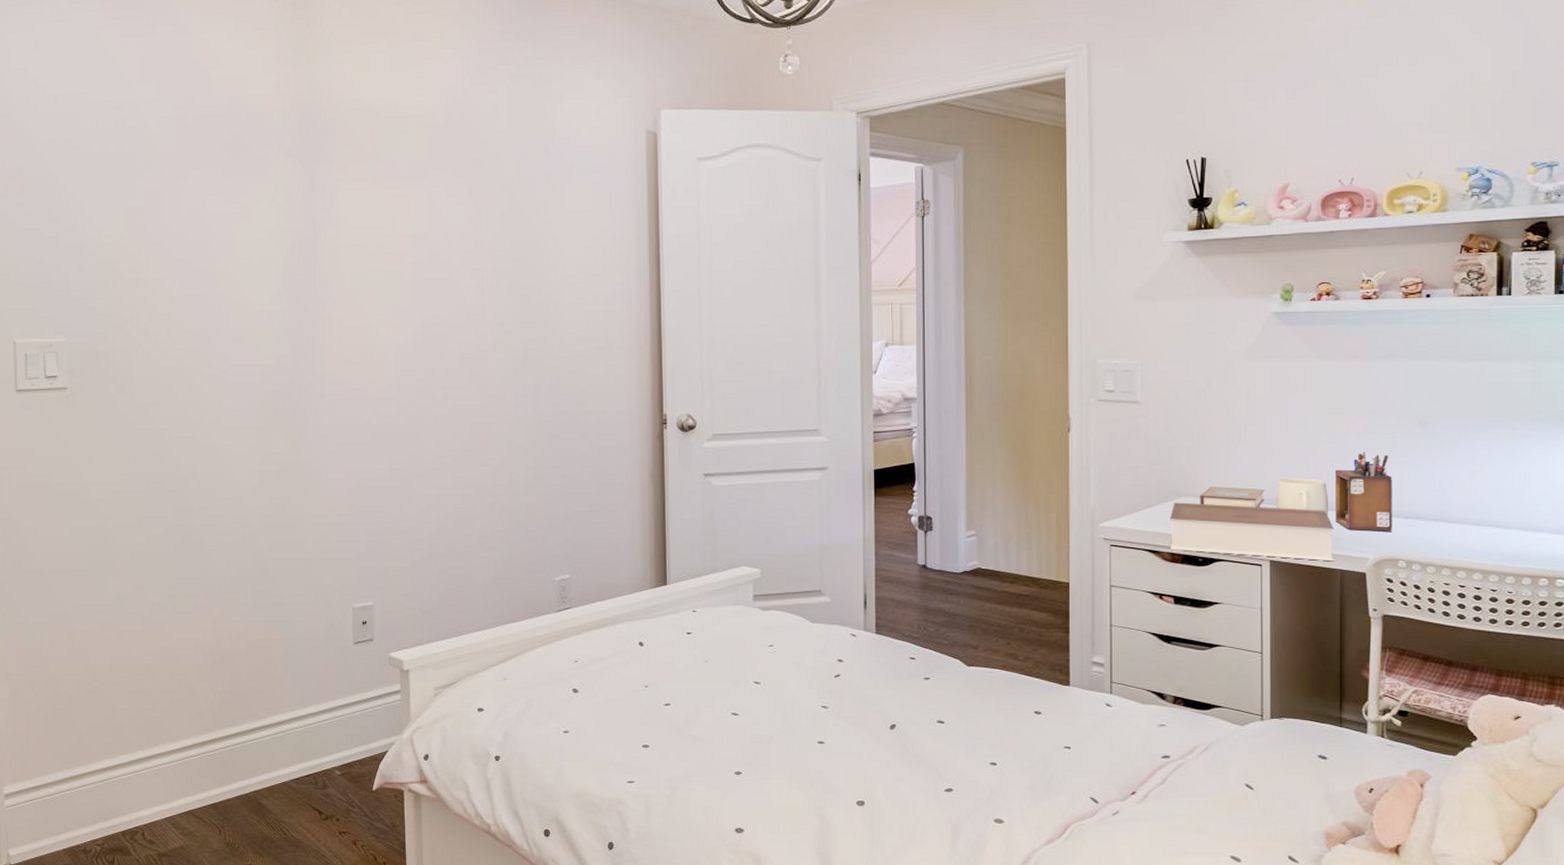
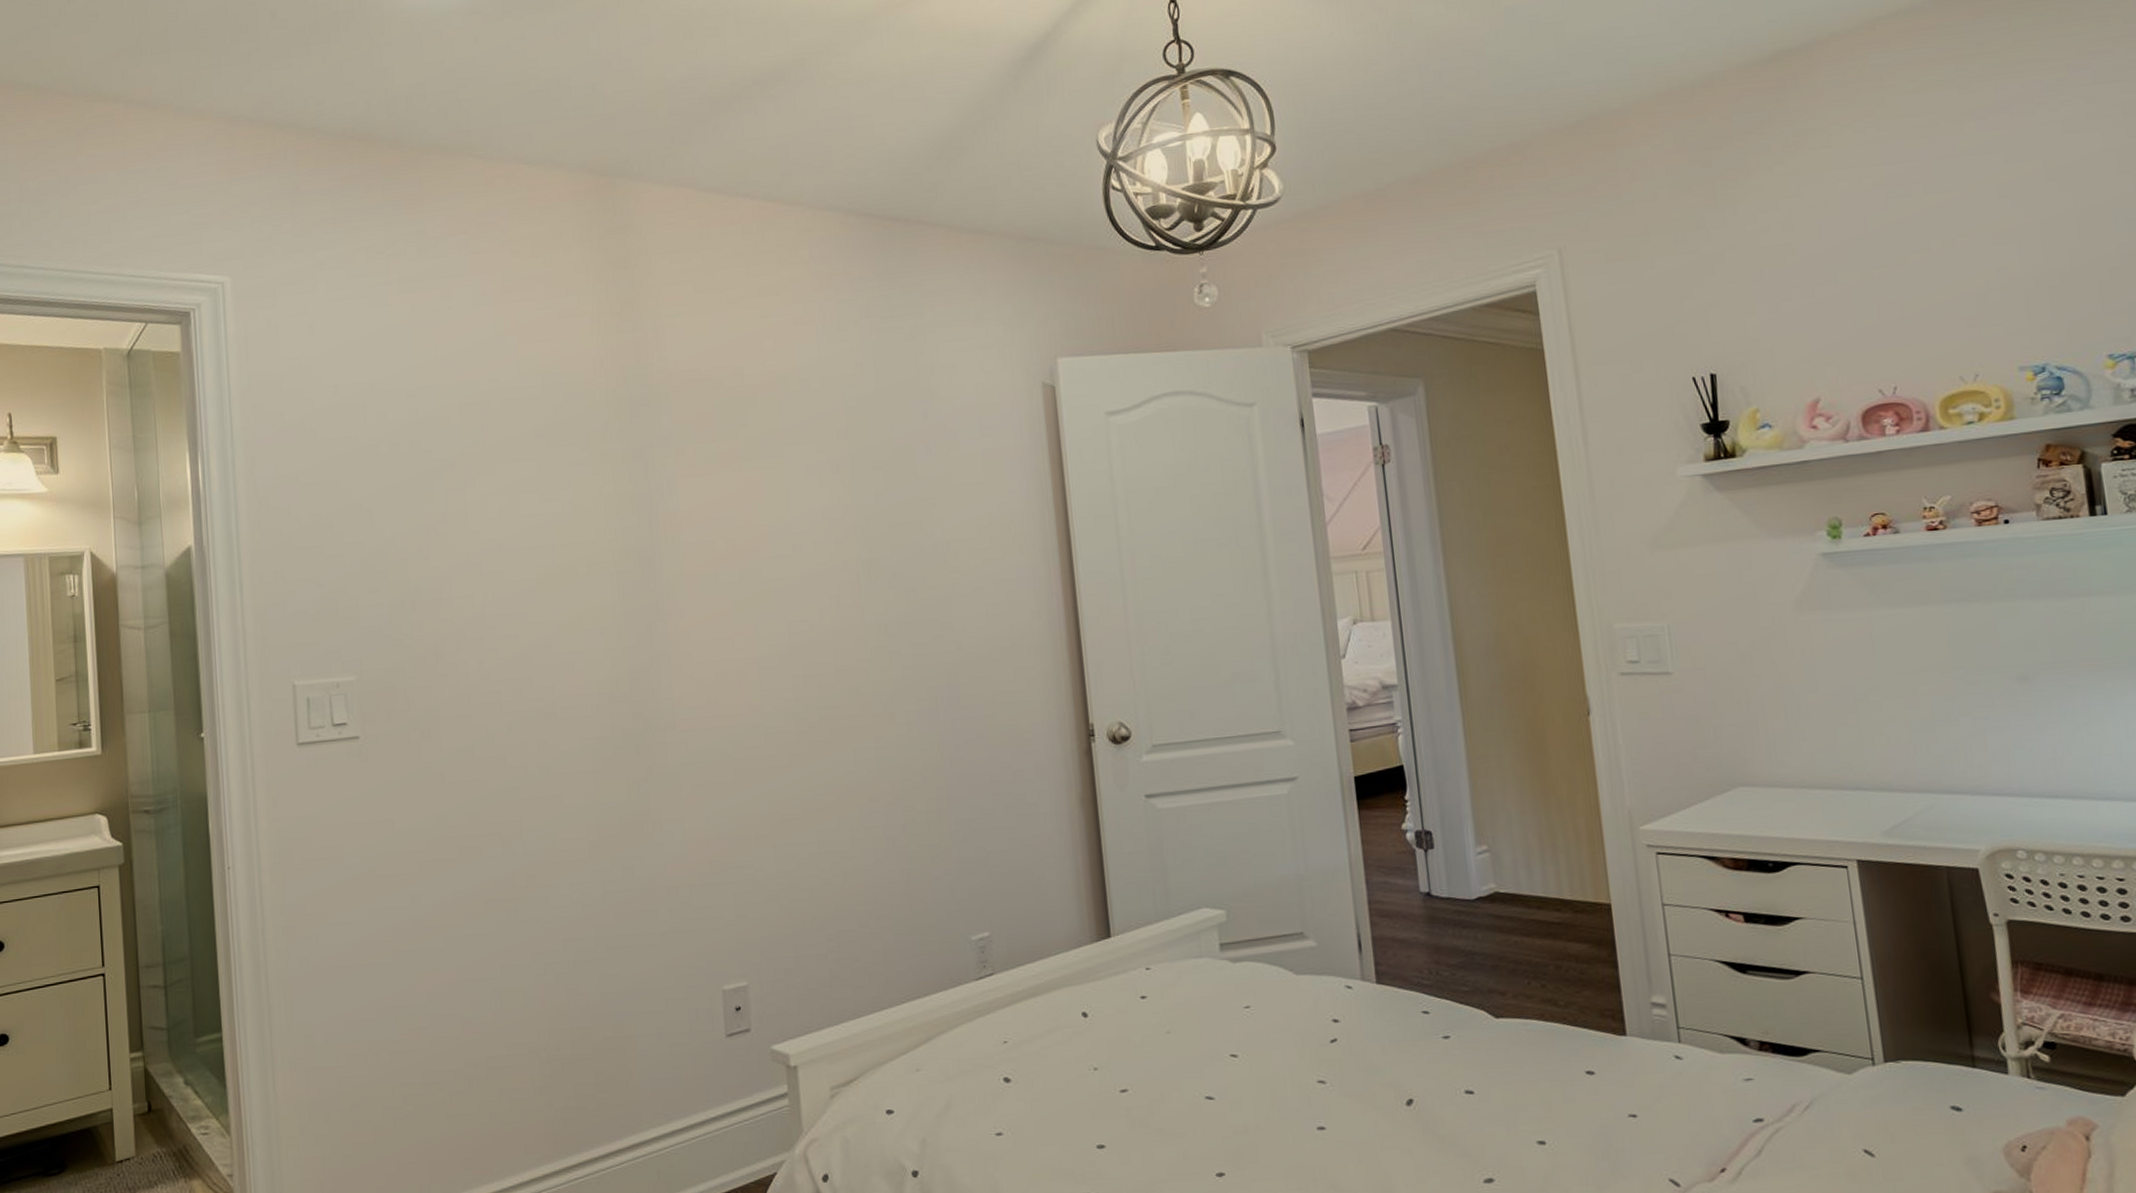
book: present [1170,502,1334,562] -> none [1726,792,1937,857]
books: present [1200,486,1266,507] -> none [1760,770,1842,796]
mug: present [1275,478,1328,516] -> none [1853,754,1921,800]
desk organizer: present [1334,451,1392,532] -> none [1922,716,2004,817]

